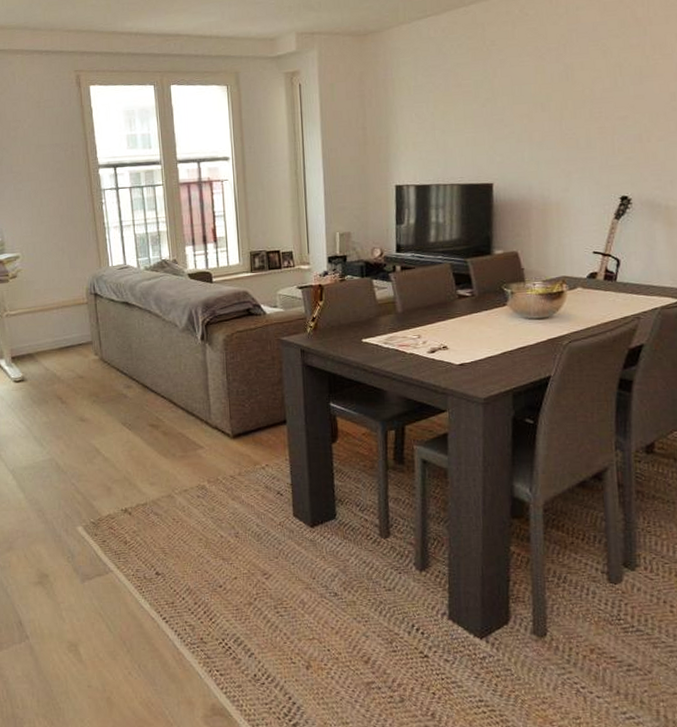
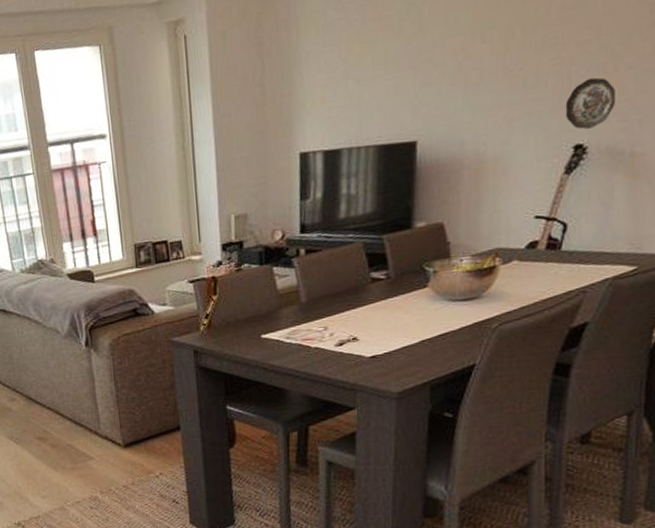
decorative plate: none [611,145,650,185] -> present [565,77,615,129]

